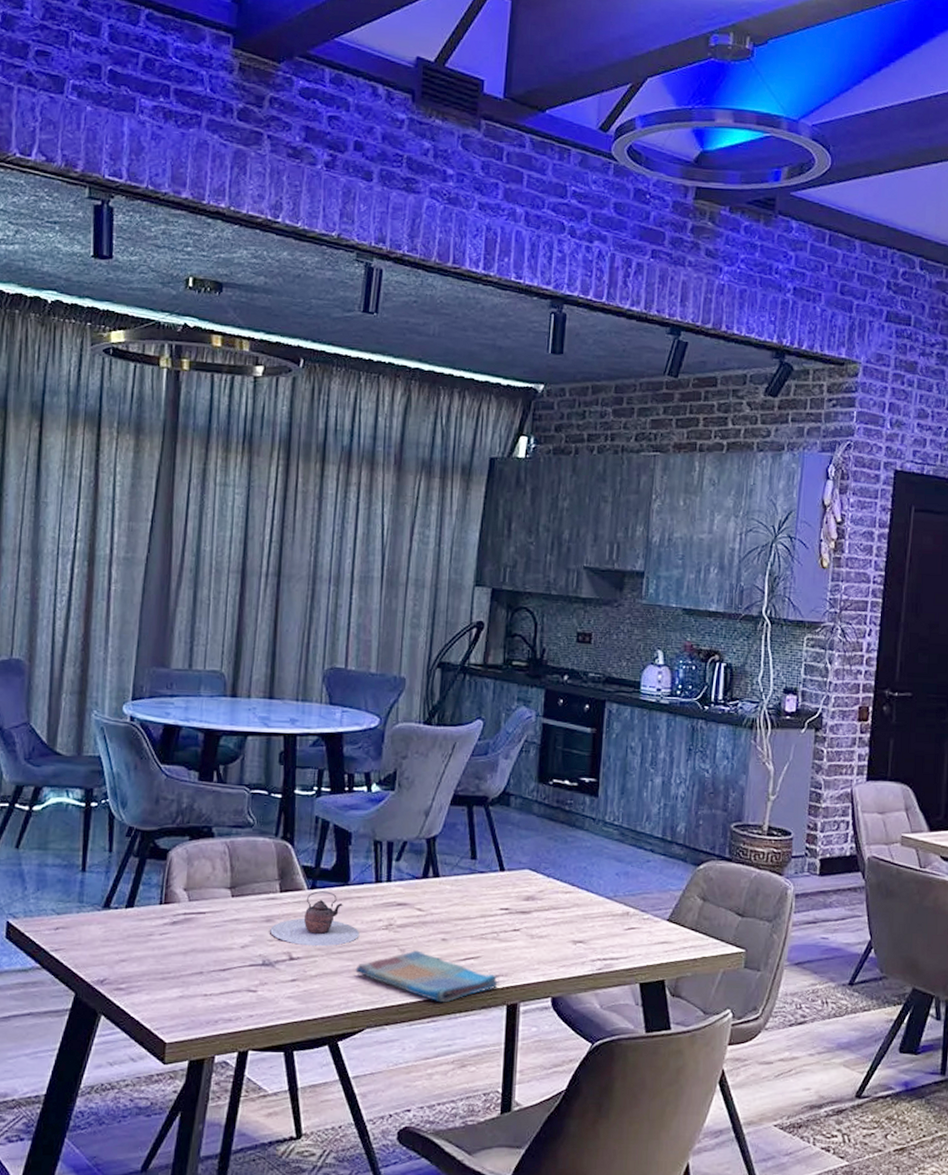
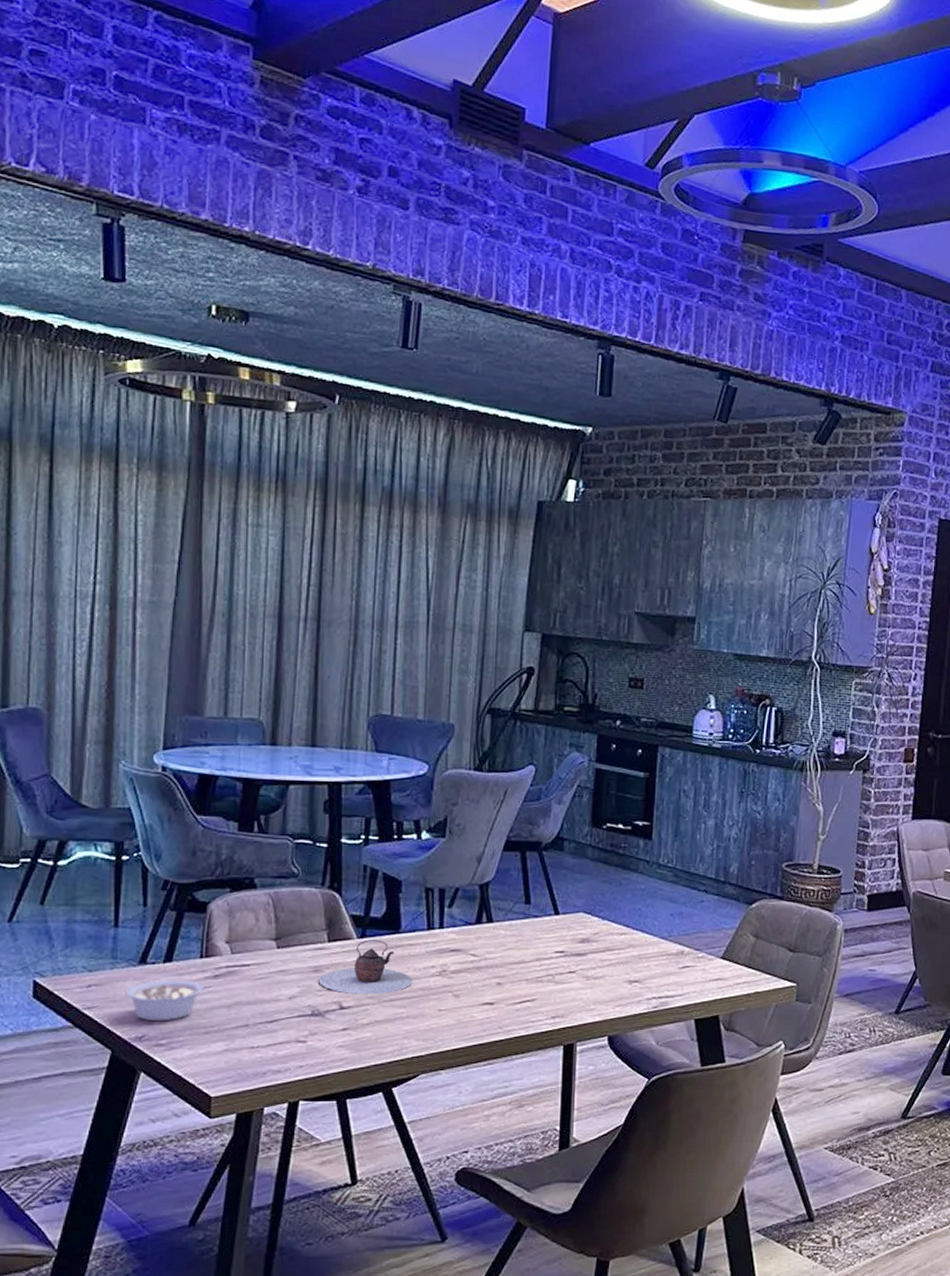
legume: none [89,924,177,966] -> present [125,979,220,1022]
dish towel: present [355,950,499,1003] -> none [408,995,555,1046]

